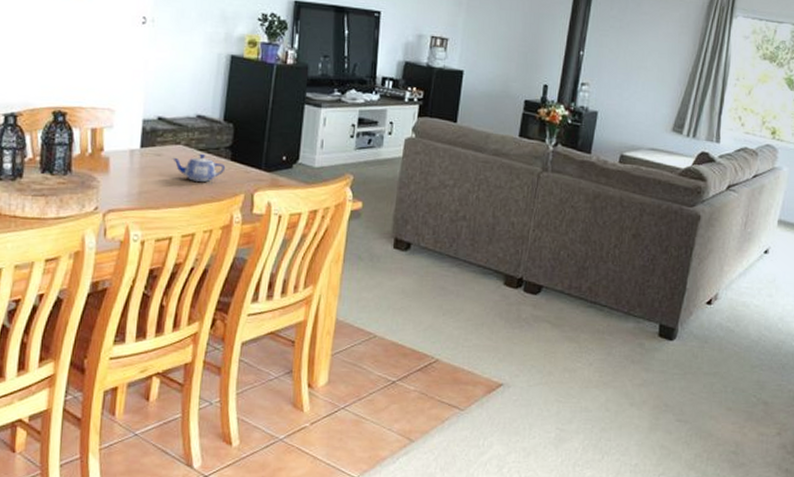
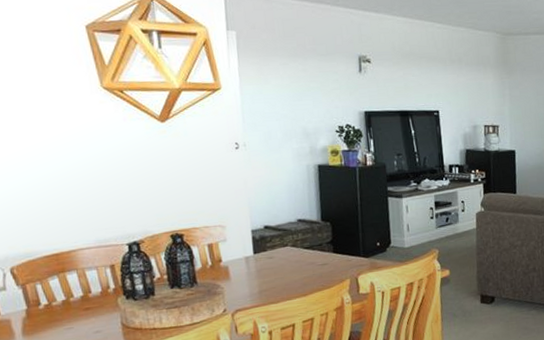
teapot: present [172,153,226,183] -> none [283,250,330,276]

